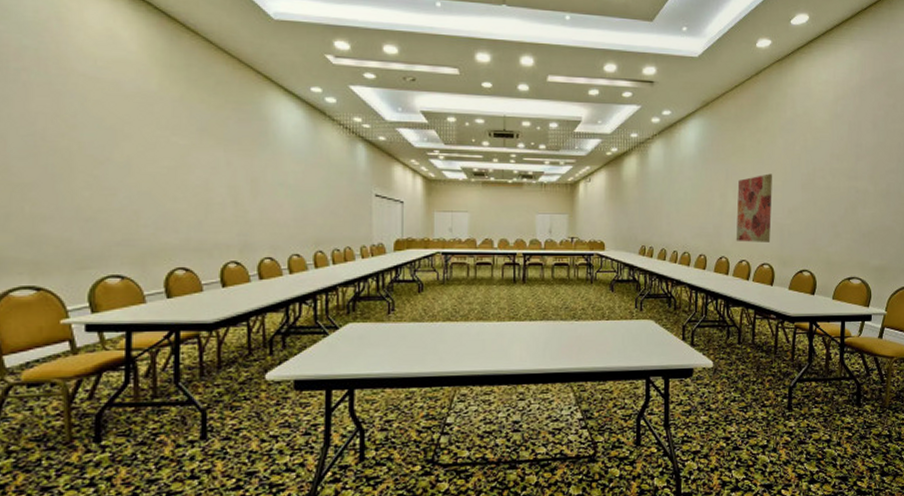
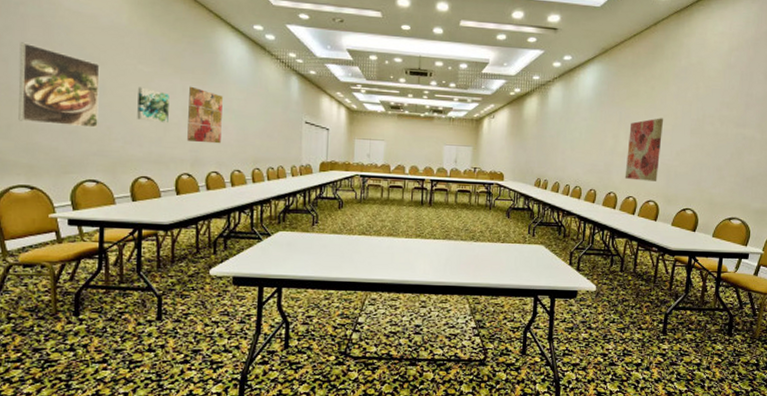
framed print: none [20,115,124,213] -> present [18,42,100,128]
wall art: none [171,162,211,204] -> present [137,87,169,124]
wall art: none [234,159,276,225] -> present [187,86,223,144]

